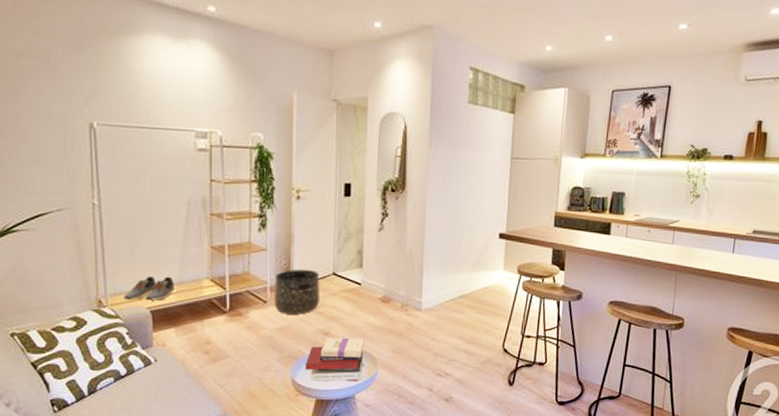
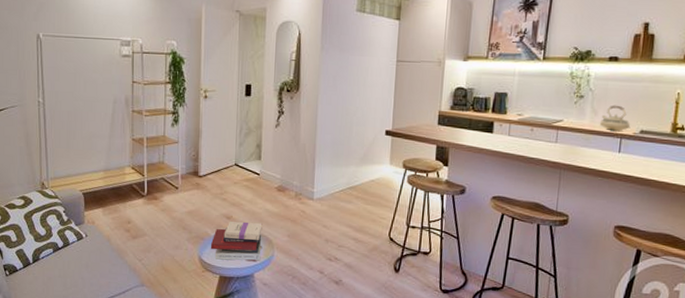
shoe: present [123,275,174,301] -> none [61,163,102,185]
basket: present [274,269,320,315] -> none [184,159,224,200]
teakettle: none [715,204,744,231] -> present [600,105,631,131]

